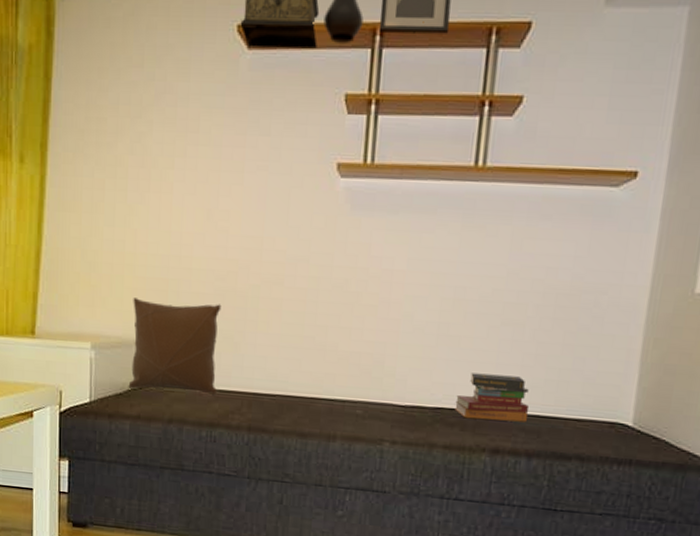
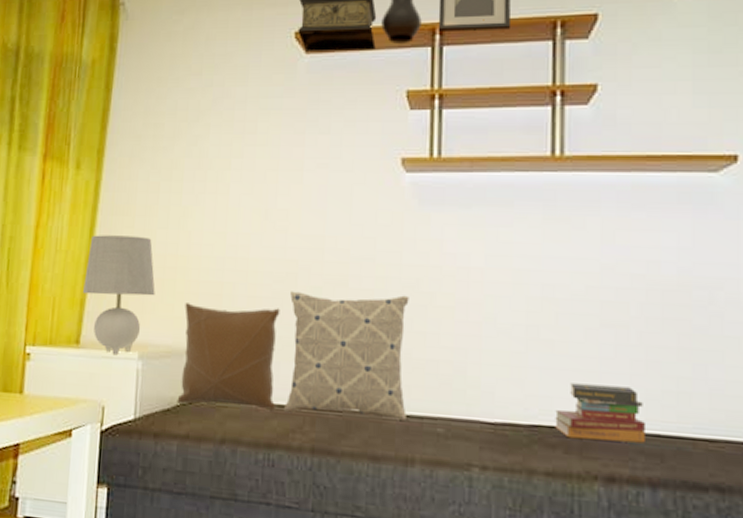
table lamp: none [35,230,105,346] -> present [83,235,156,356]
pillow: none [225,288,338,405] -> present [284,291,409,422]

